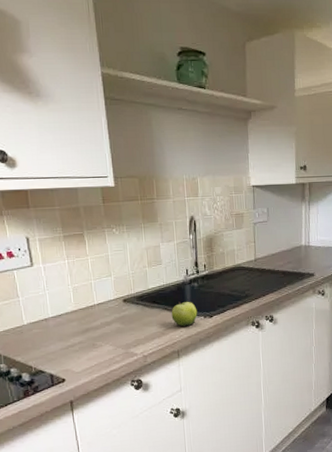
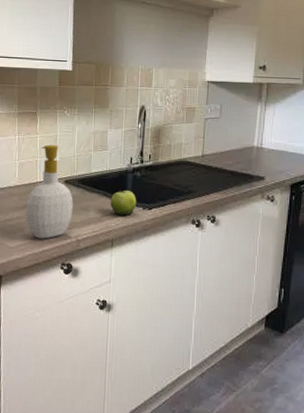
soap bottle: none [86,265,136,360] -> present [25,144,73,239]

